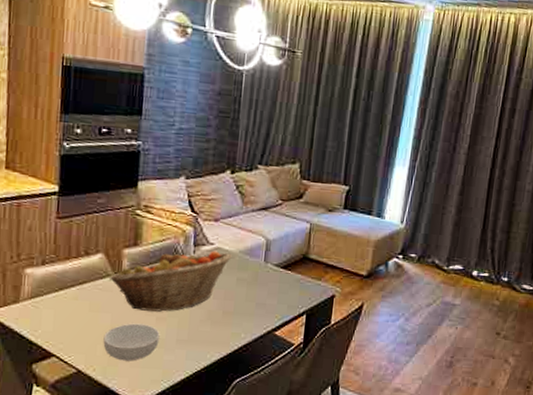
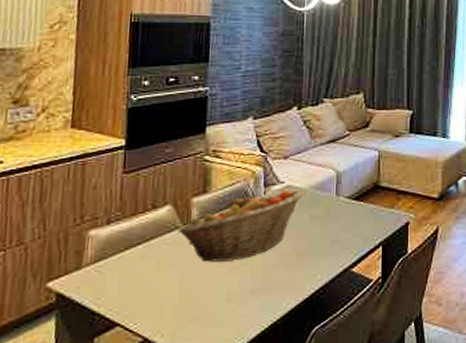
cereal bowl: present [103,323,160,361] -> none [172,276,232,322]

